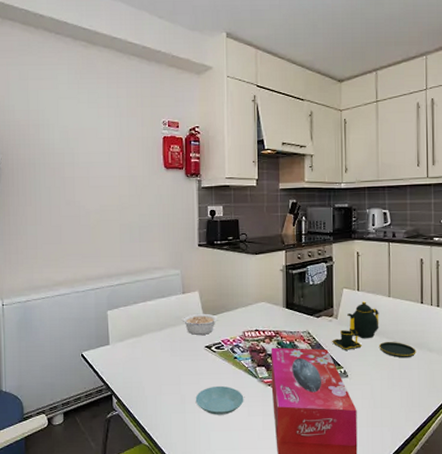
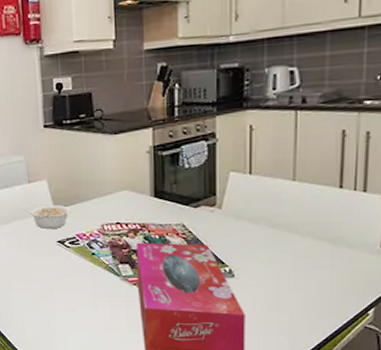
saucer: present [195,386,244,415] -> none [48,285,105,315]
teapot: present [331,301,416,358] -> none [213,187,330,256]

